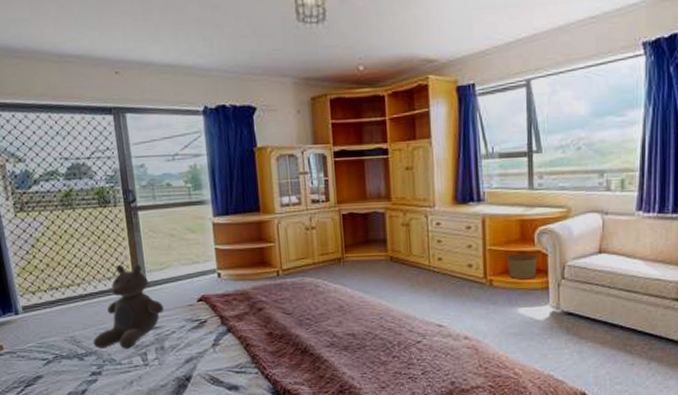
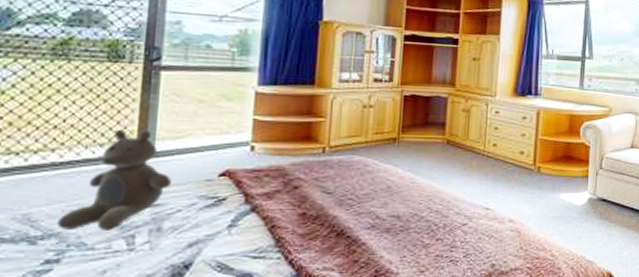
basket: present [506,252,538,280] -> none [554,144,582,168]

